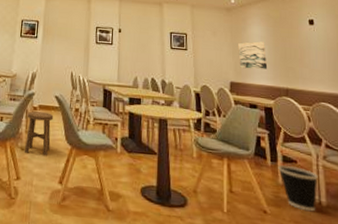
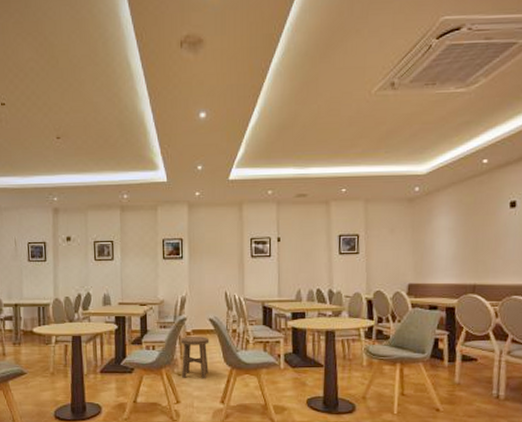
wall art: present [238,41,268,70] -> none [419,234,454,268]
wastebasket: present [278,165,318,212] -> none [455,365,499,406]

